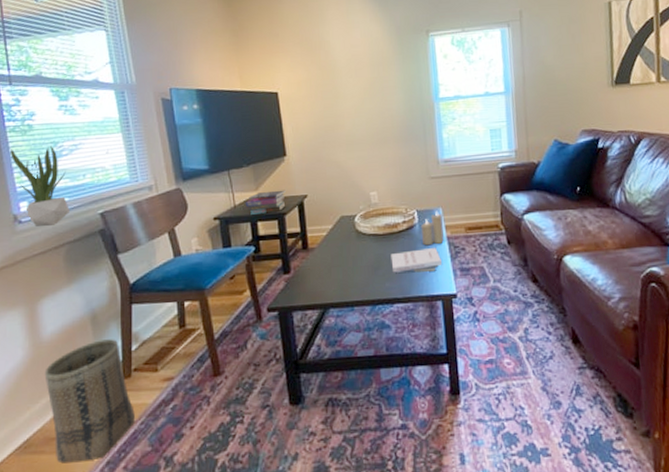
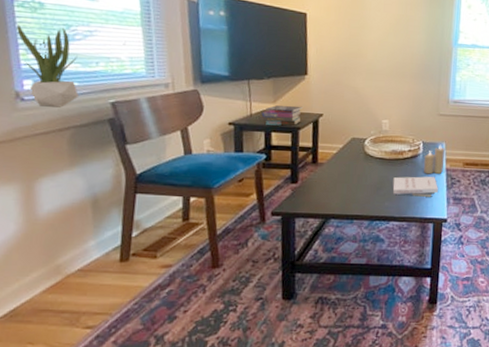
basket: present [44,339,135,464] -> none [37,223,129,334]

